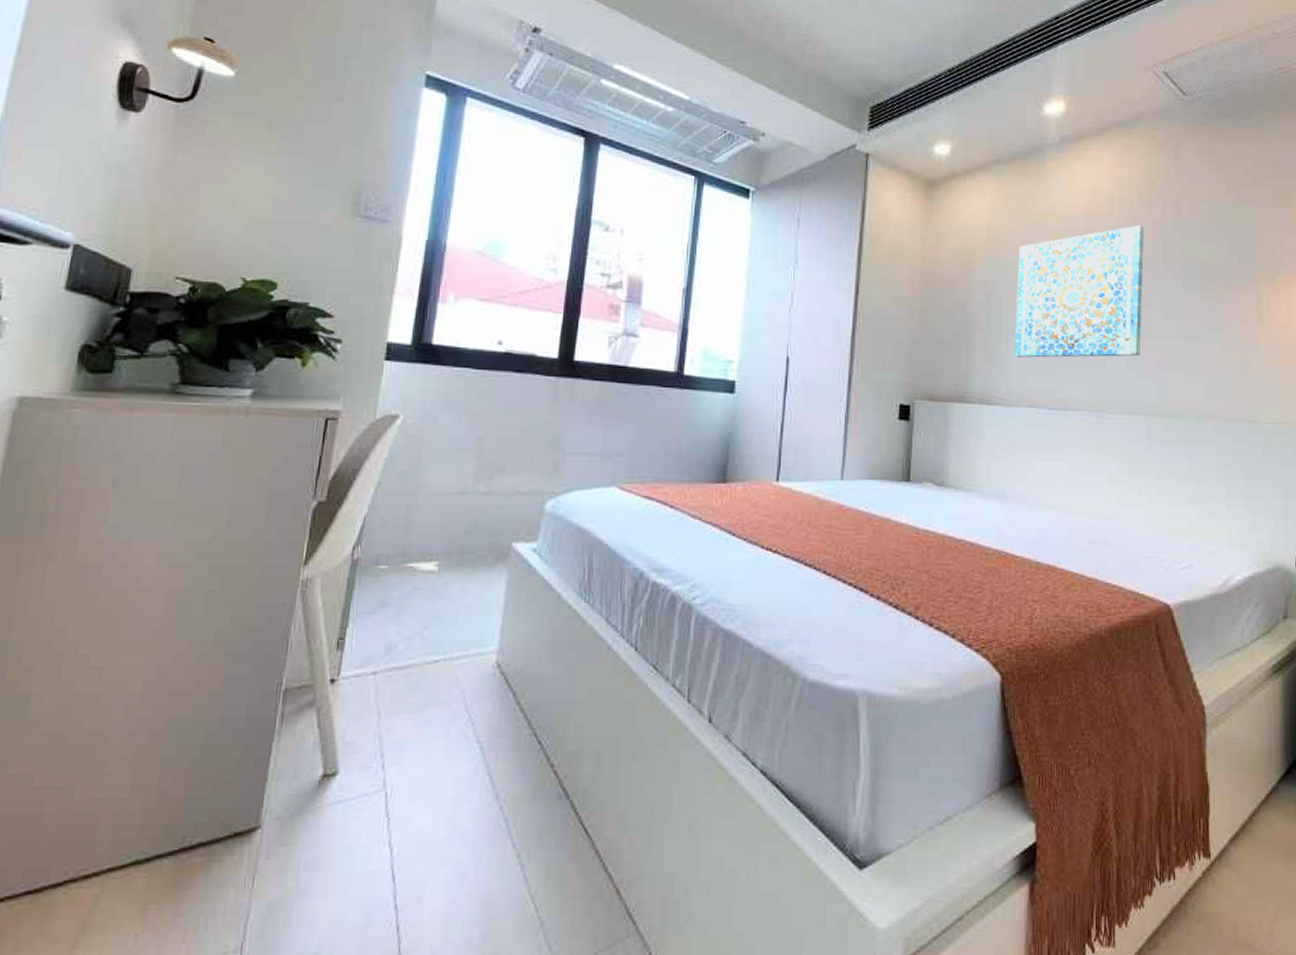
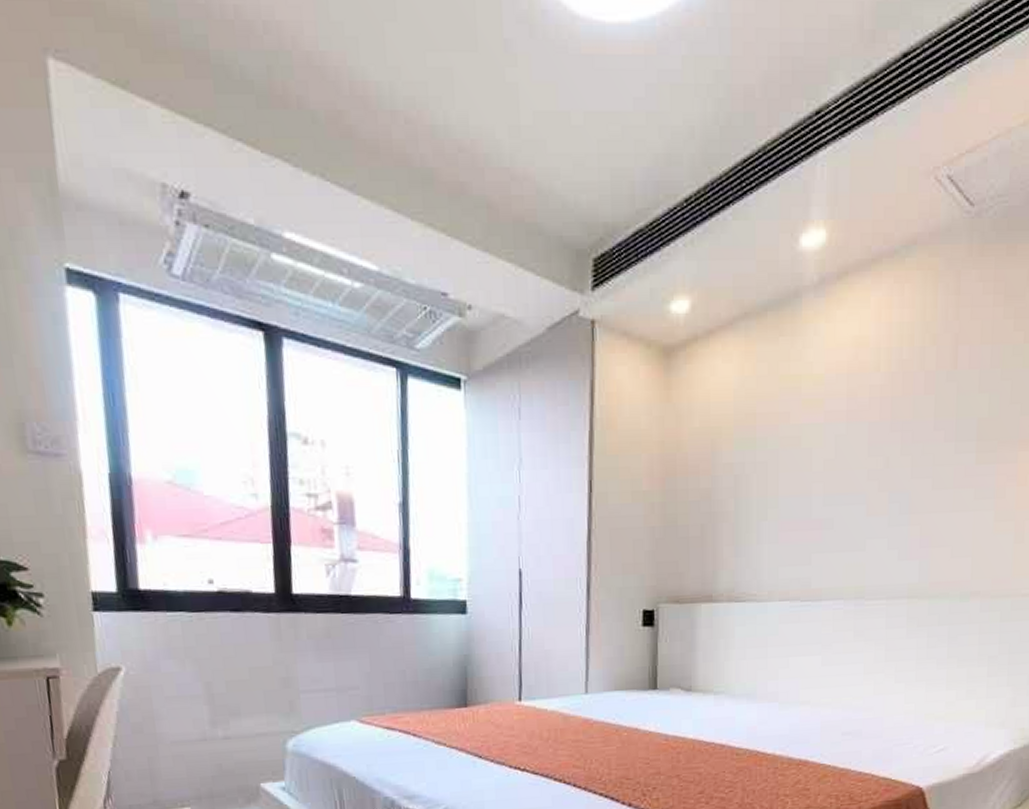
wall art: present [1014,224,1144,358] -> none [765,379,915,547]

